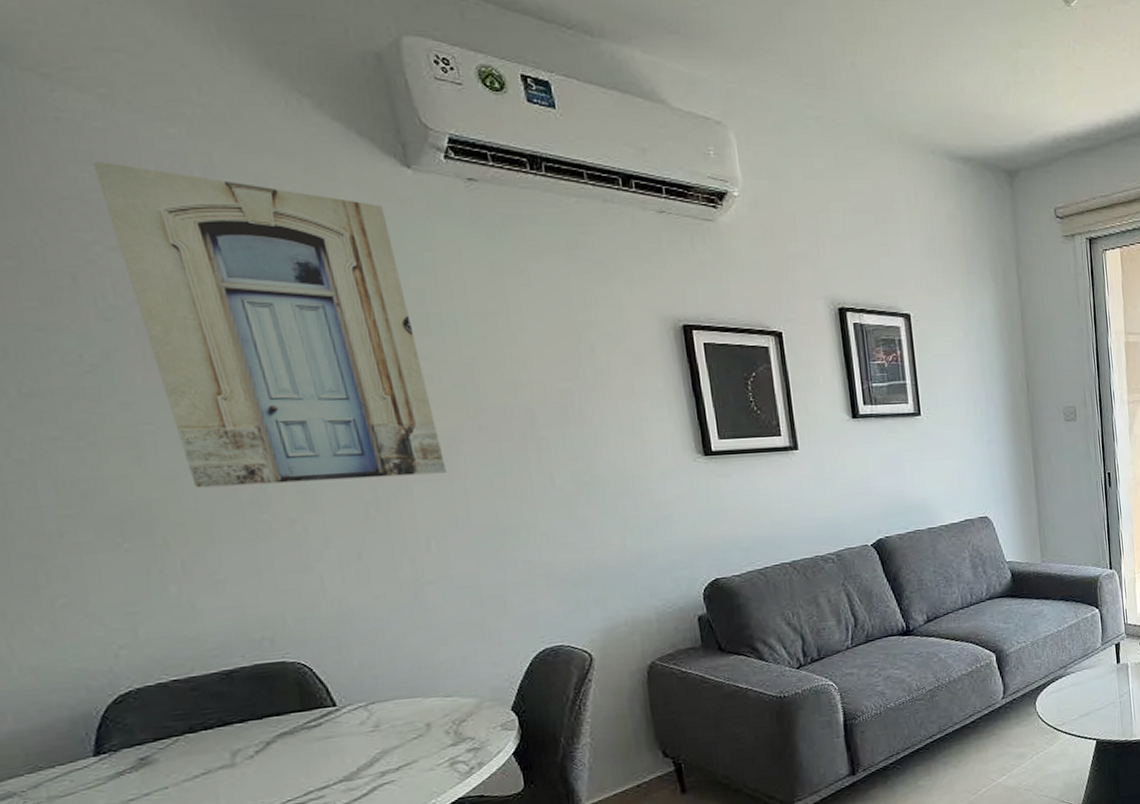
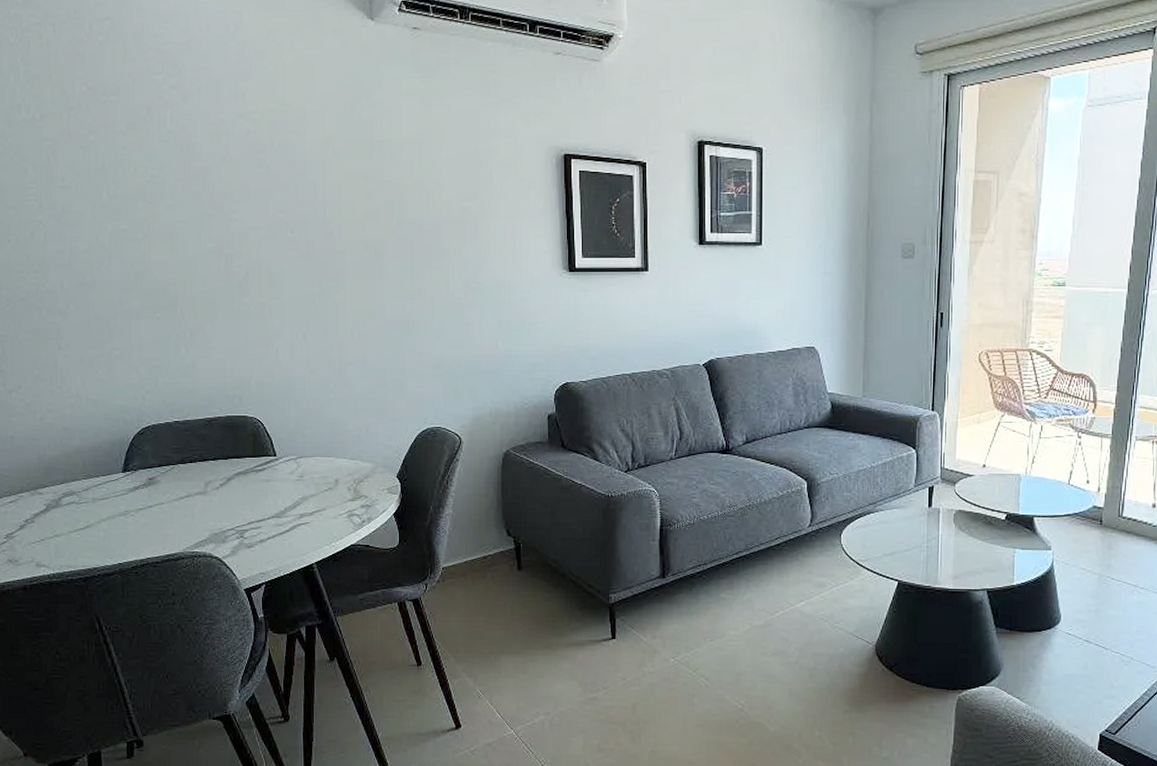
wall art: present [92,161,446,488] -> none [169,21,371,274]

